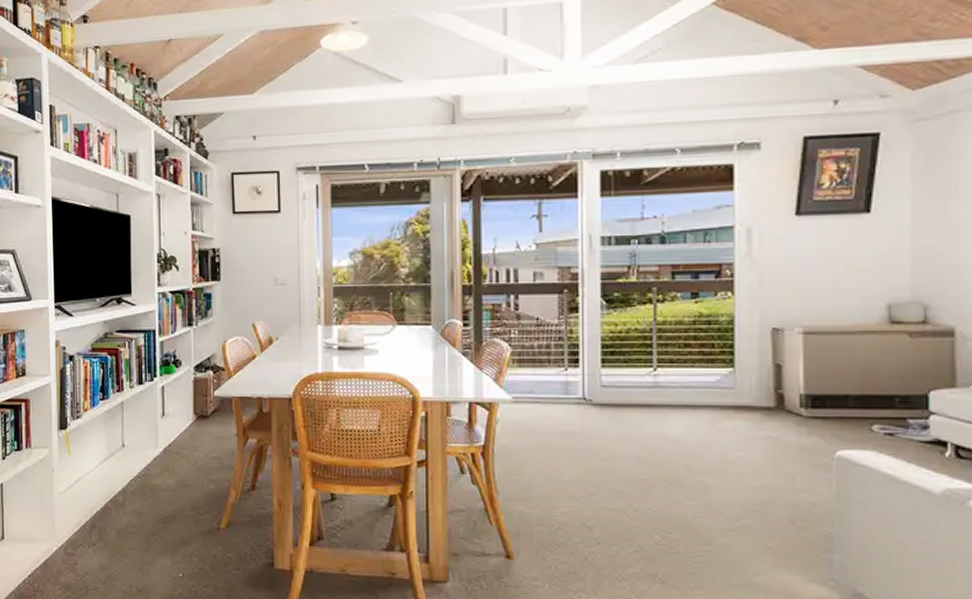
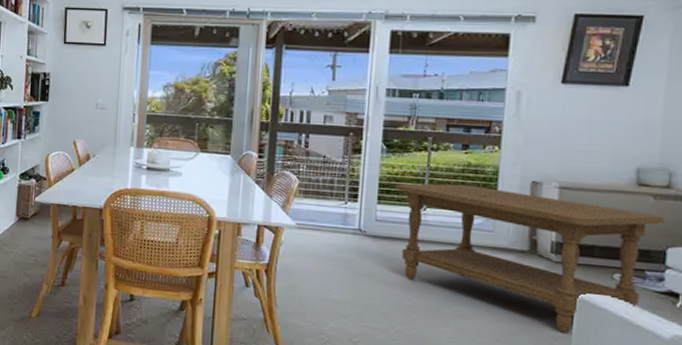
coffee table: none [619,338,922,497] -> present [395,183,664,334]

